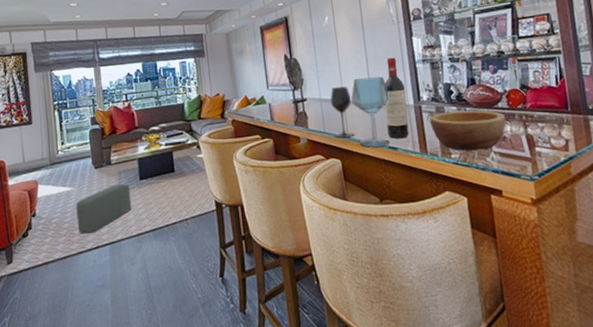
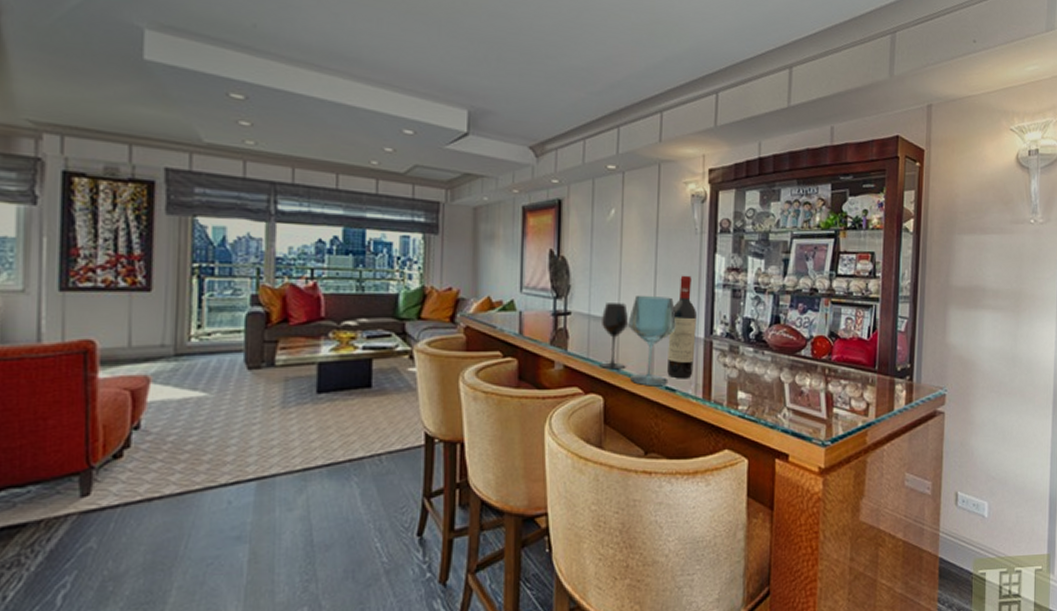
pouf: present [76,184,132,234] -> none [208,396,300,462]
bowl: present [430,110,506,151] -> none [720,353,806,404]

